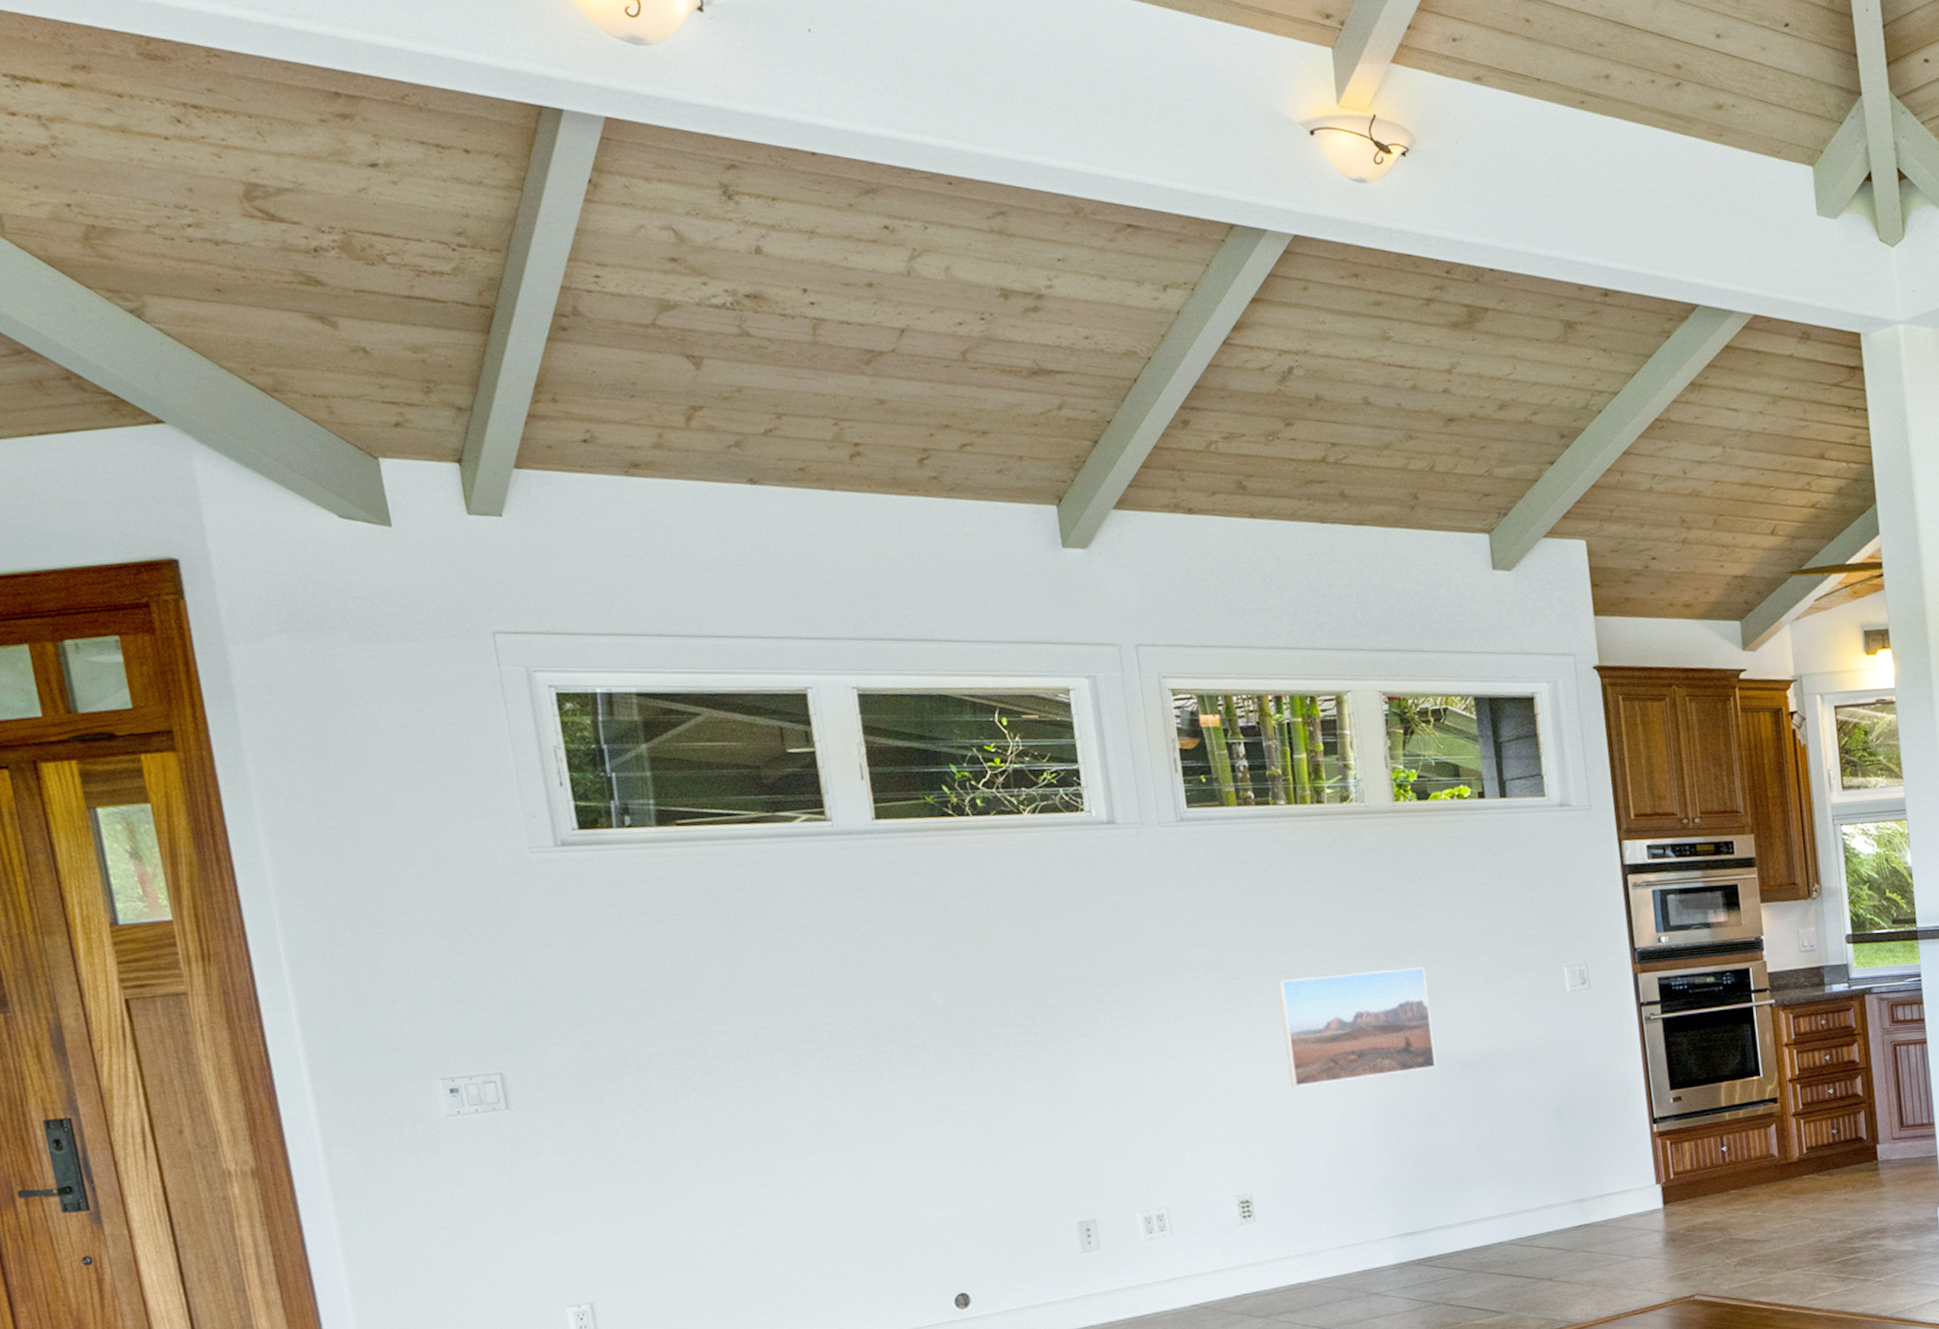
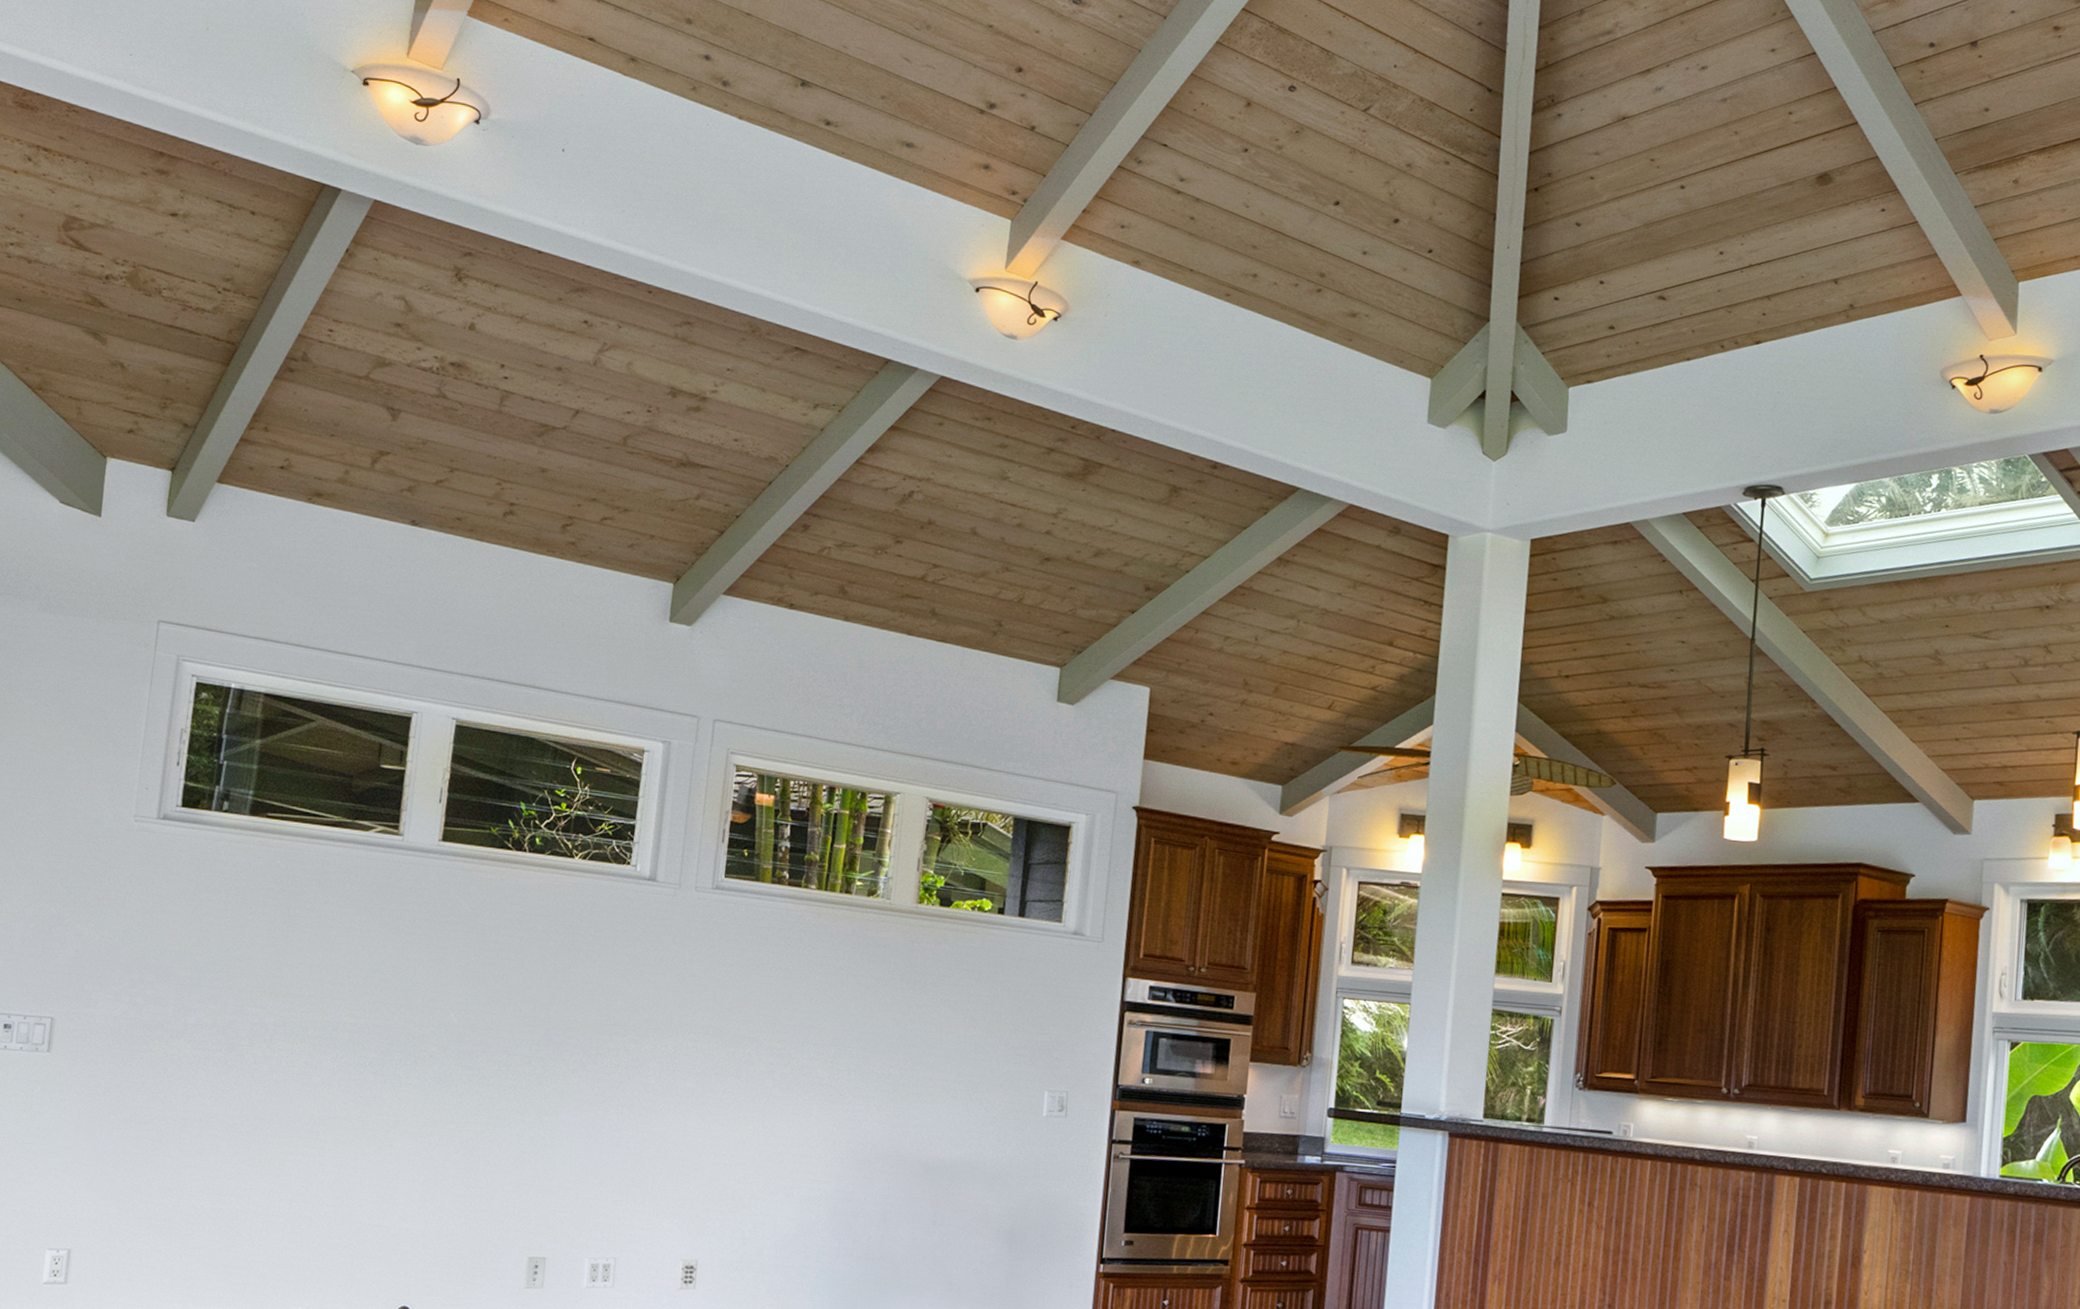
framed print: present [1278,967,1437,1087] -> none [759,1056,911,1169]

